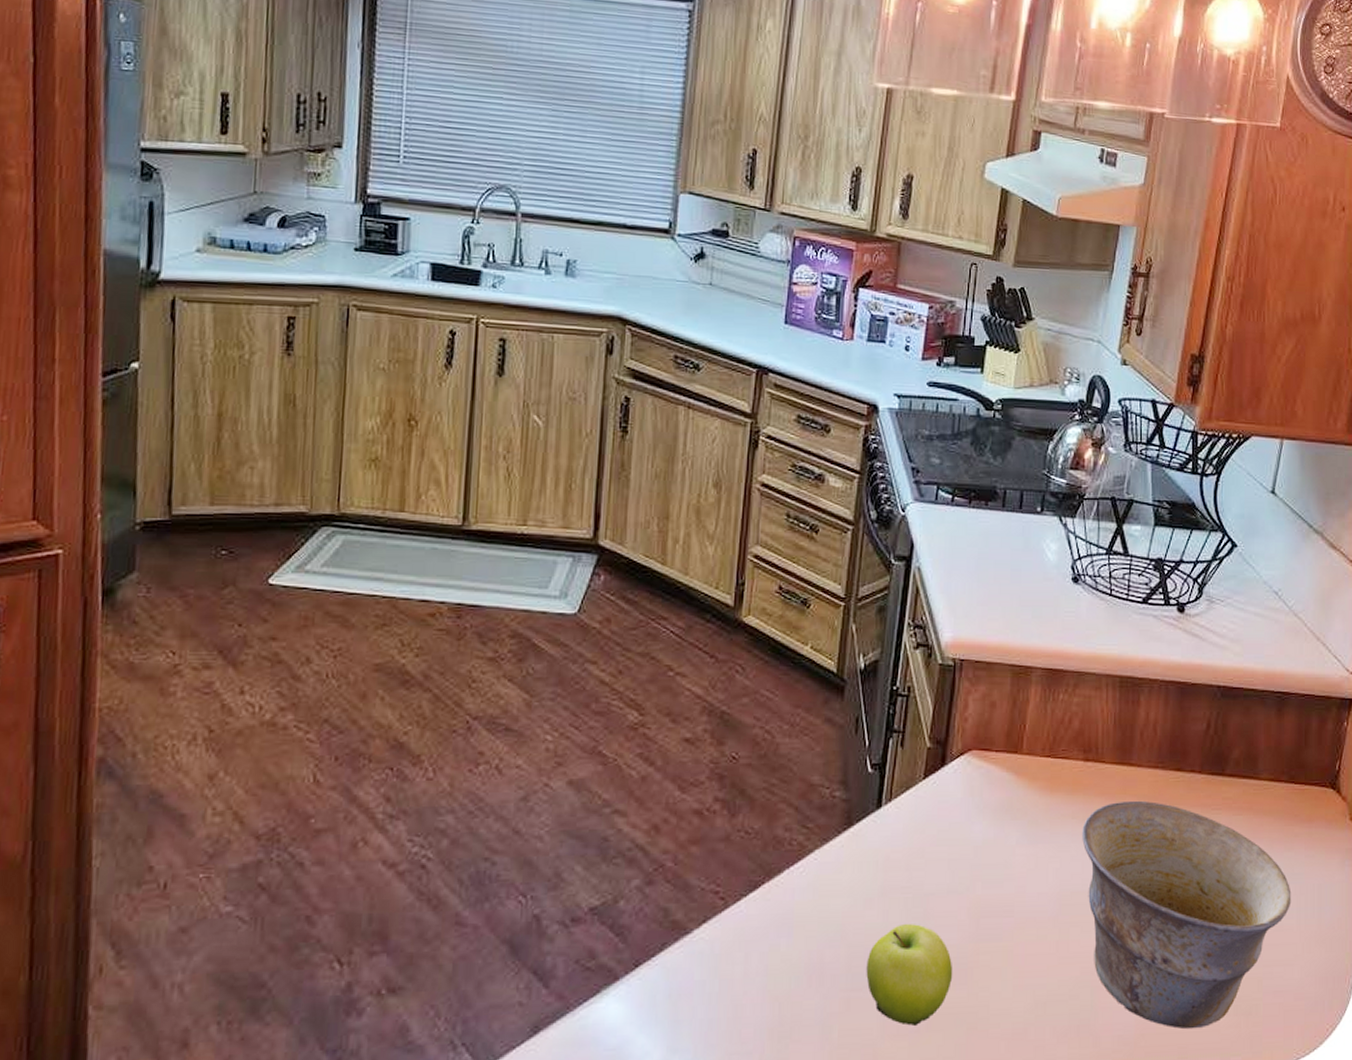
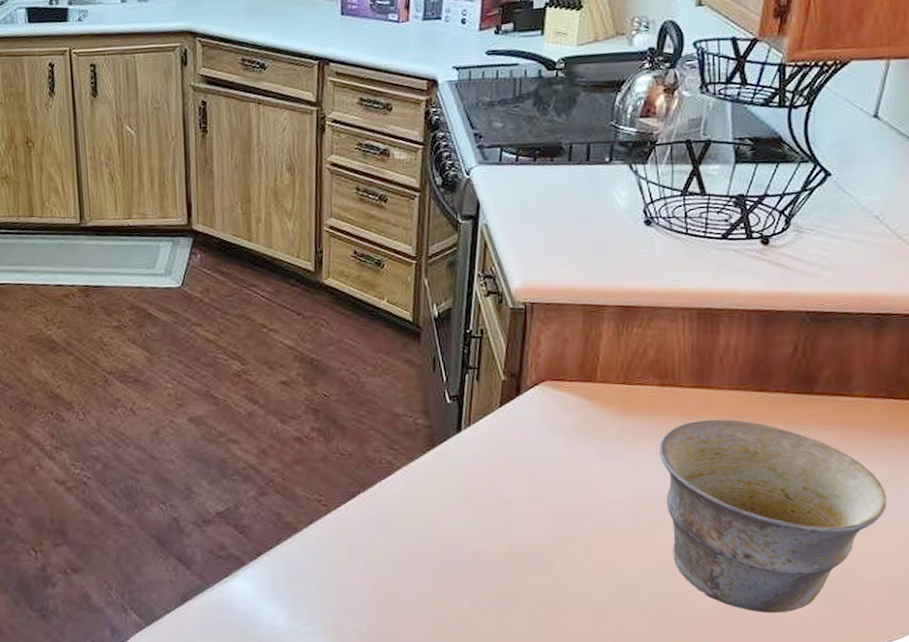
fruit: present [866,924,953,1026] -> none [455,525,535,604]

